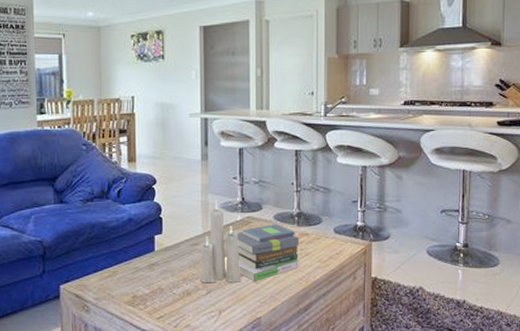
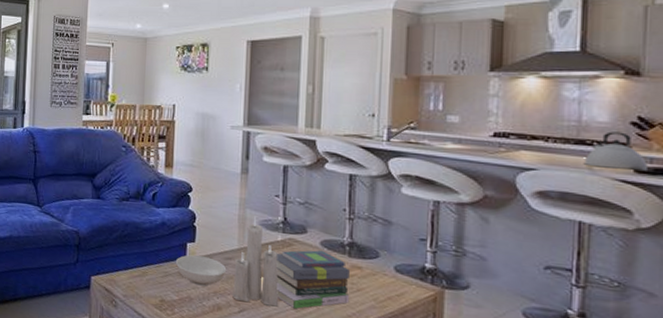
bowl: none [145,246,194,275] -> present [176,255,227,286]
kettle: none [465,93,507,125] -> present [583,131,649,172]

